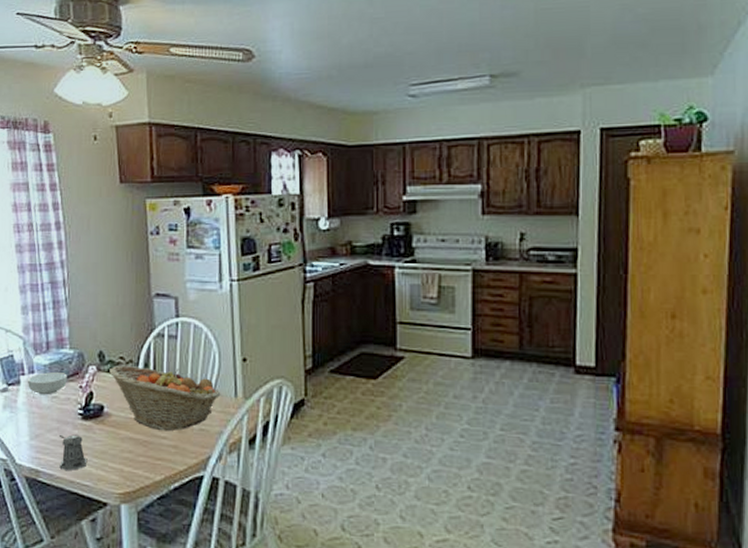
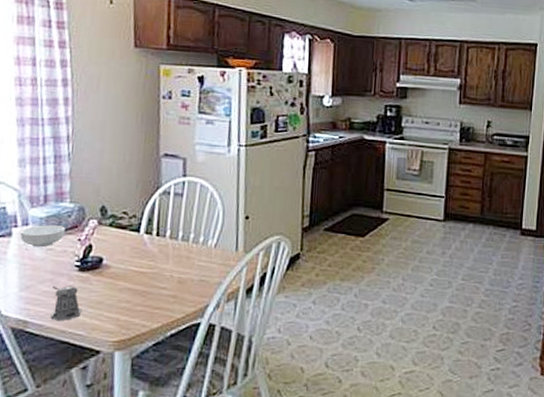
fruit basket: present [109,365,221,432] -> none [111,219,223,282]

